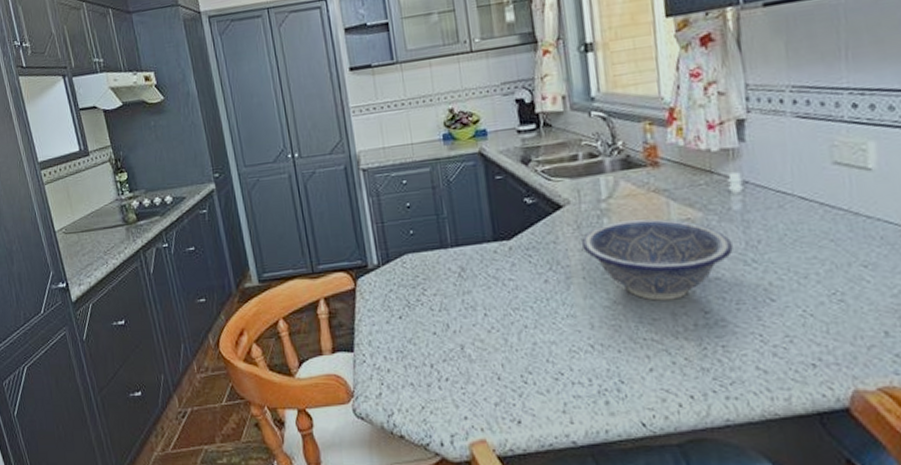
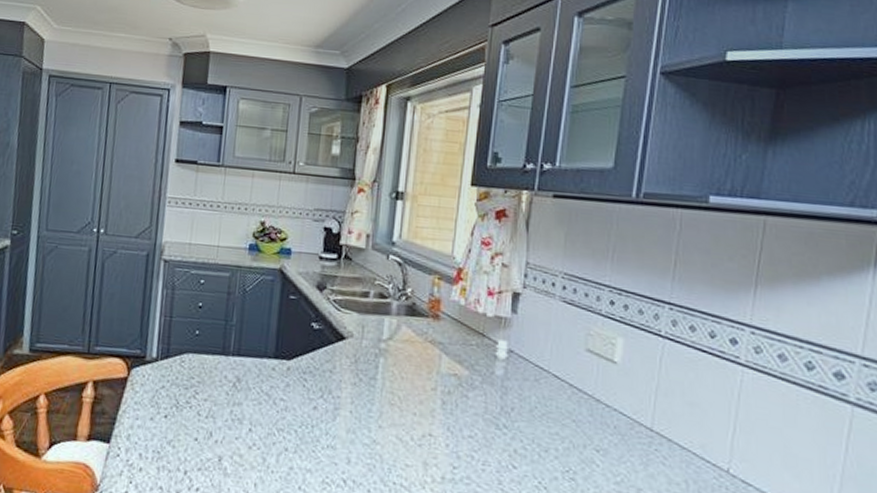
decorative bowl: present [582,219,733,301] -> none [356,363,489,450]

